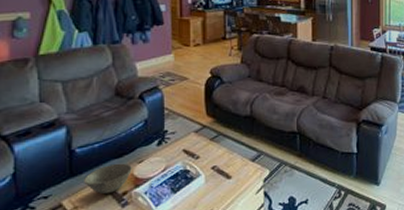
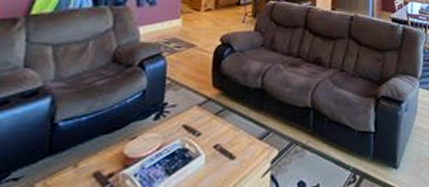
bowl: present [84,163,132,193] -> none [64,139,123,175]

